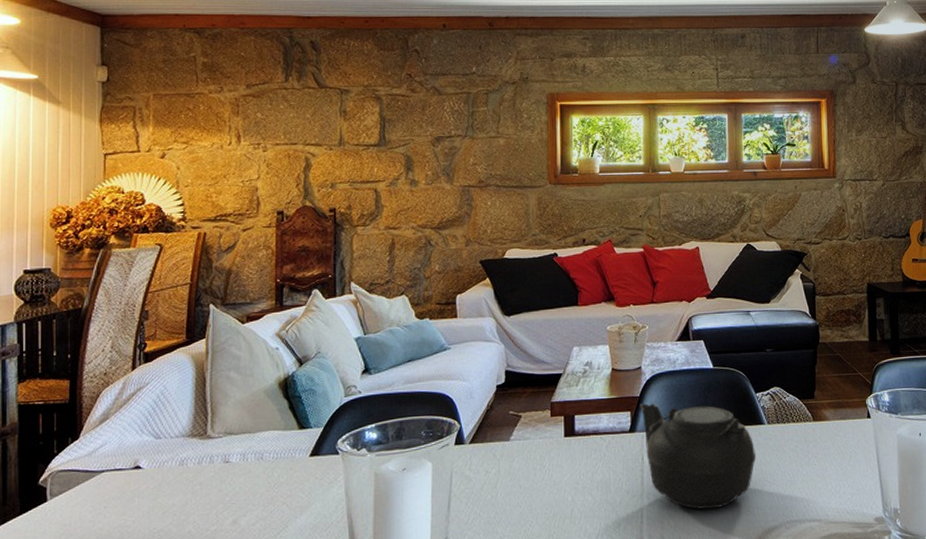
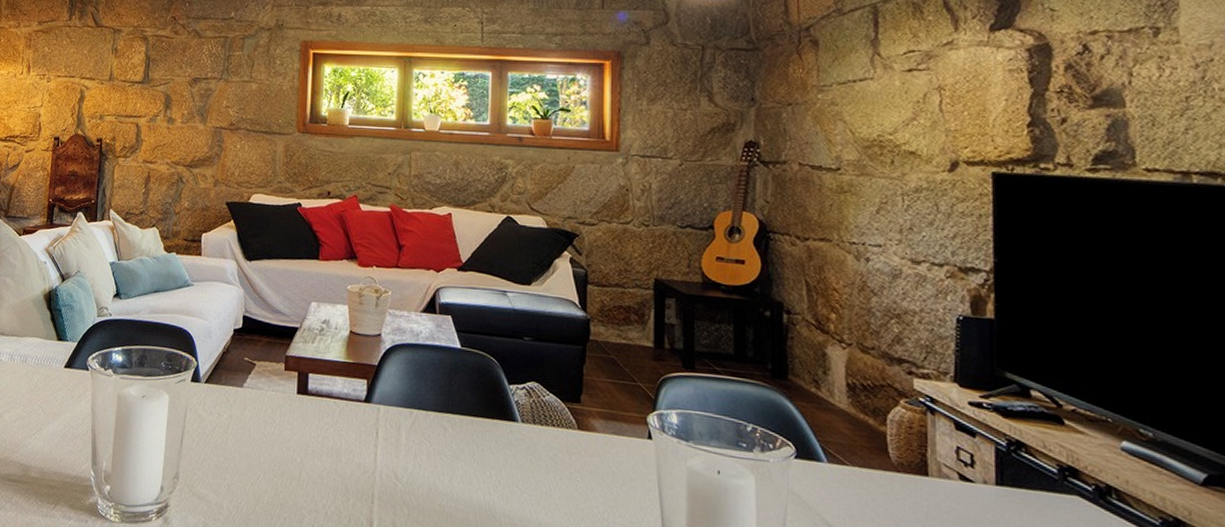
teapot: present [640,403,757,510] -> none [377,373,506,506]

